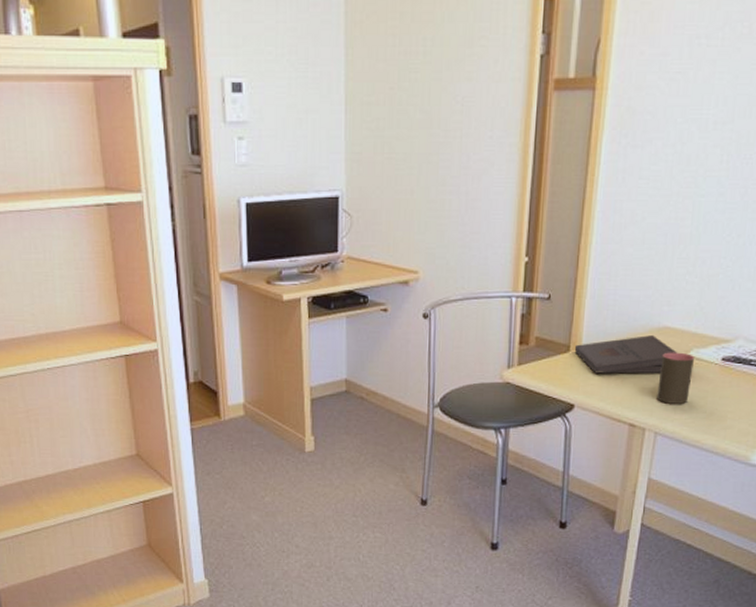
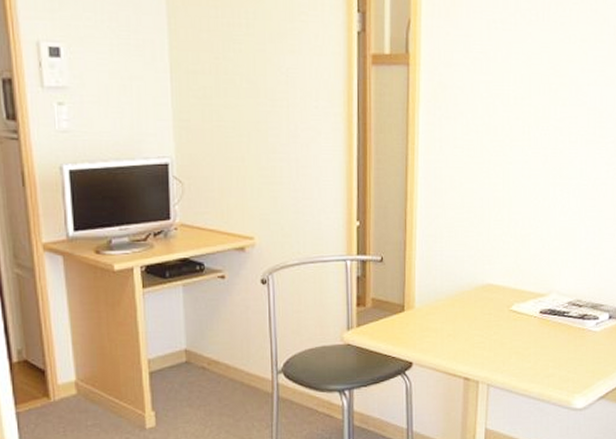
pizza box: present [574,335,677,374] -> none [408,293,500,331]
cup: present [657,352,694,404] -> none [486,307,516,356]

